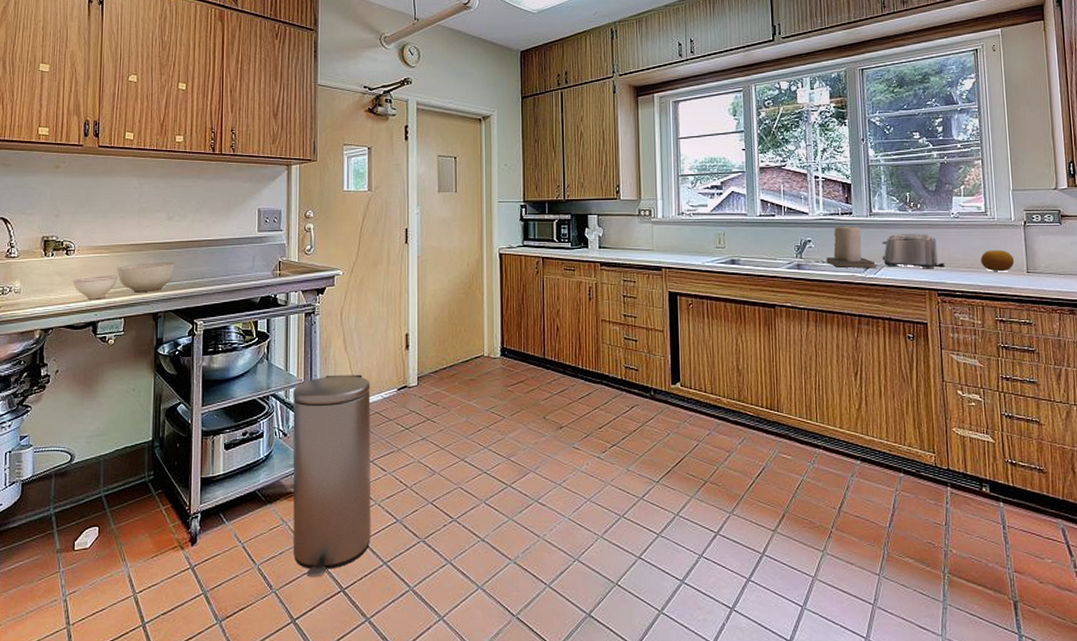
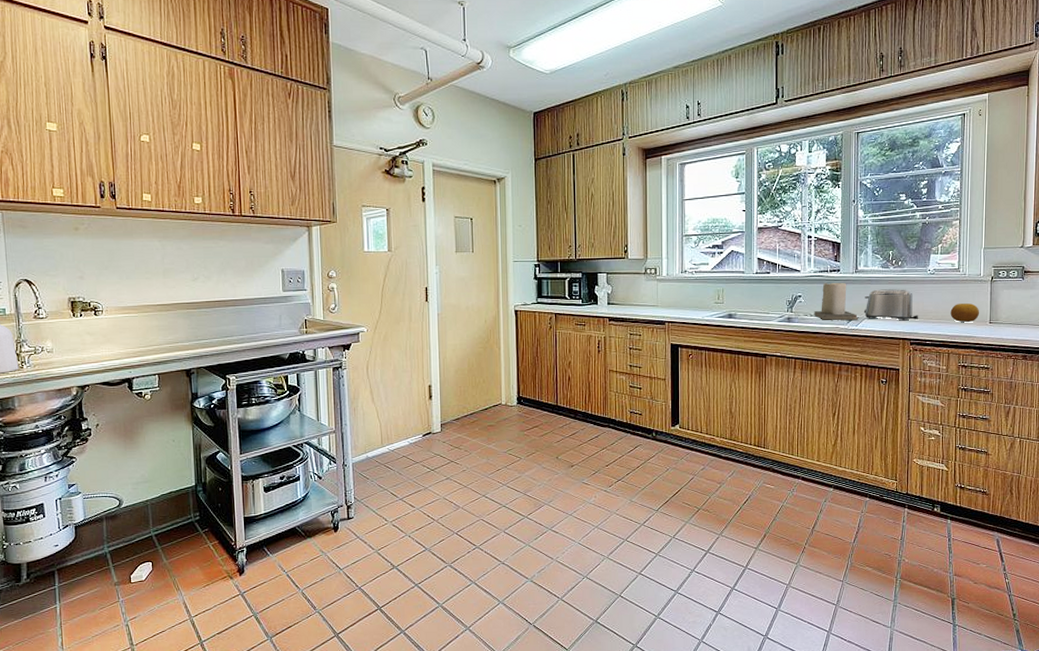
bowl: present [72,274,117,300] -> none [104,333,148,358]
bowl: present [116,262,175,293] -> none [146,321,204,351]
pedal bin: present [292,374,371,578] -> none [325,423,403,599]

